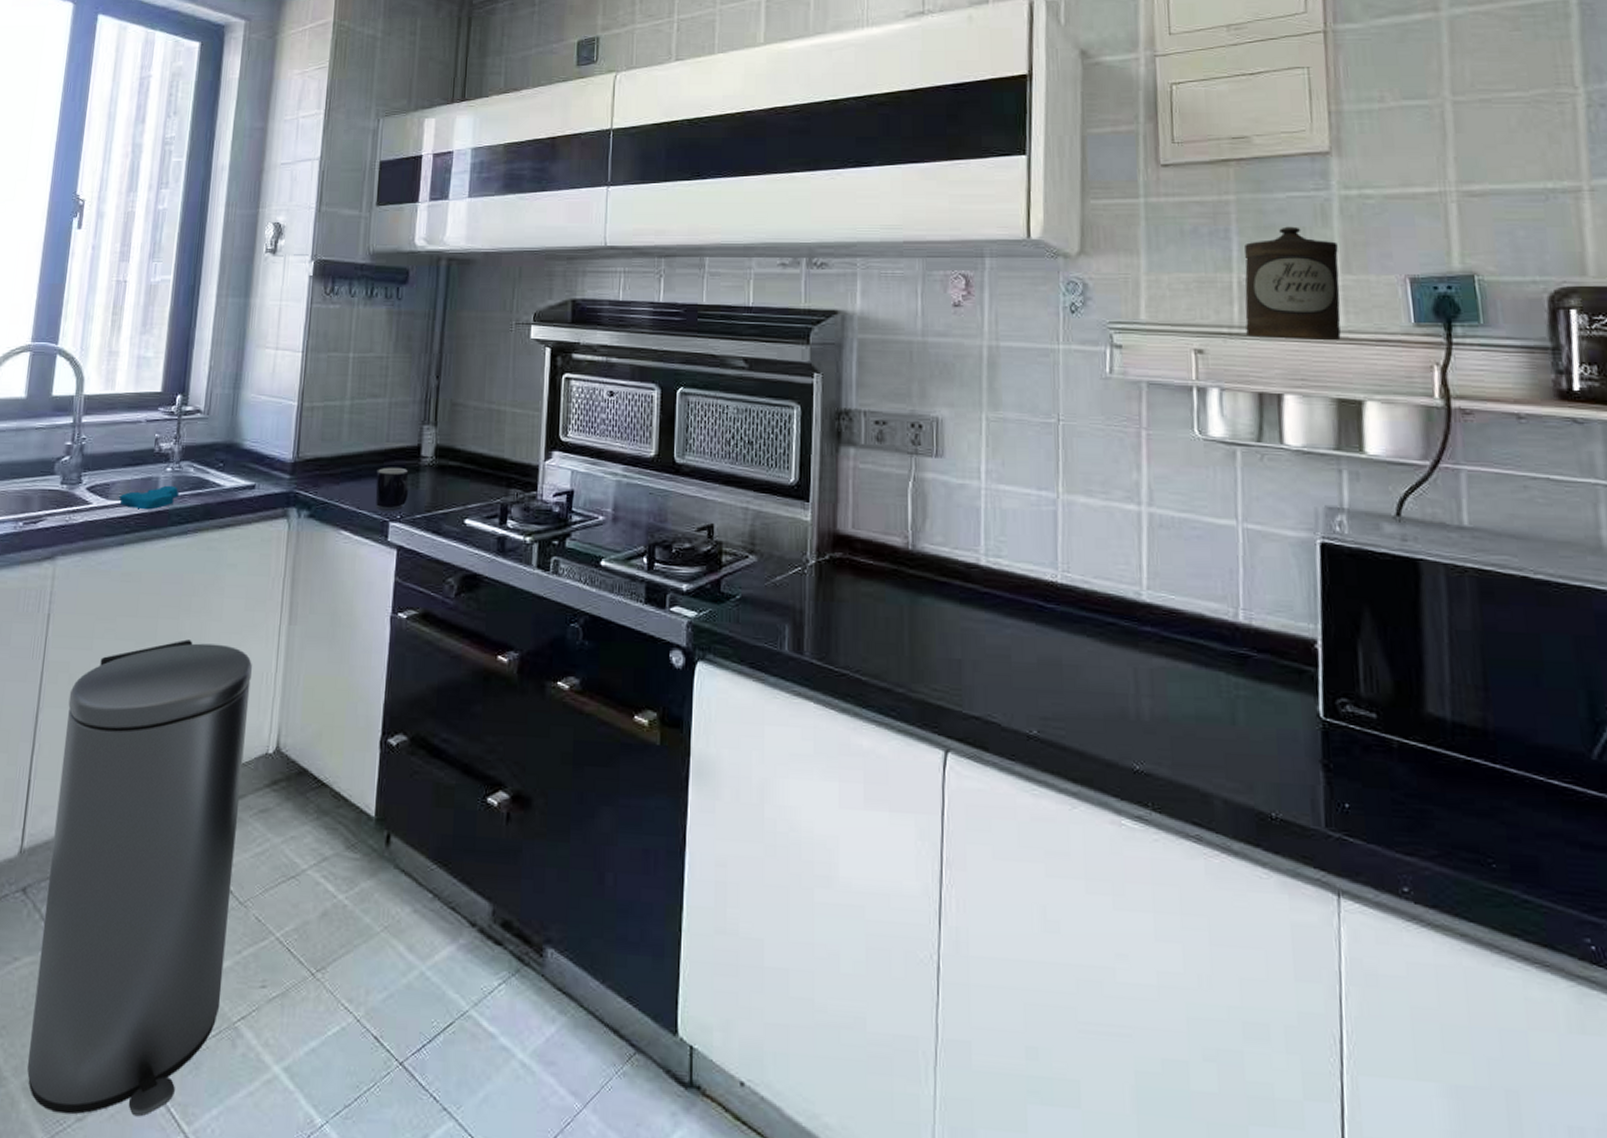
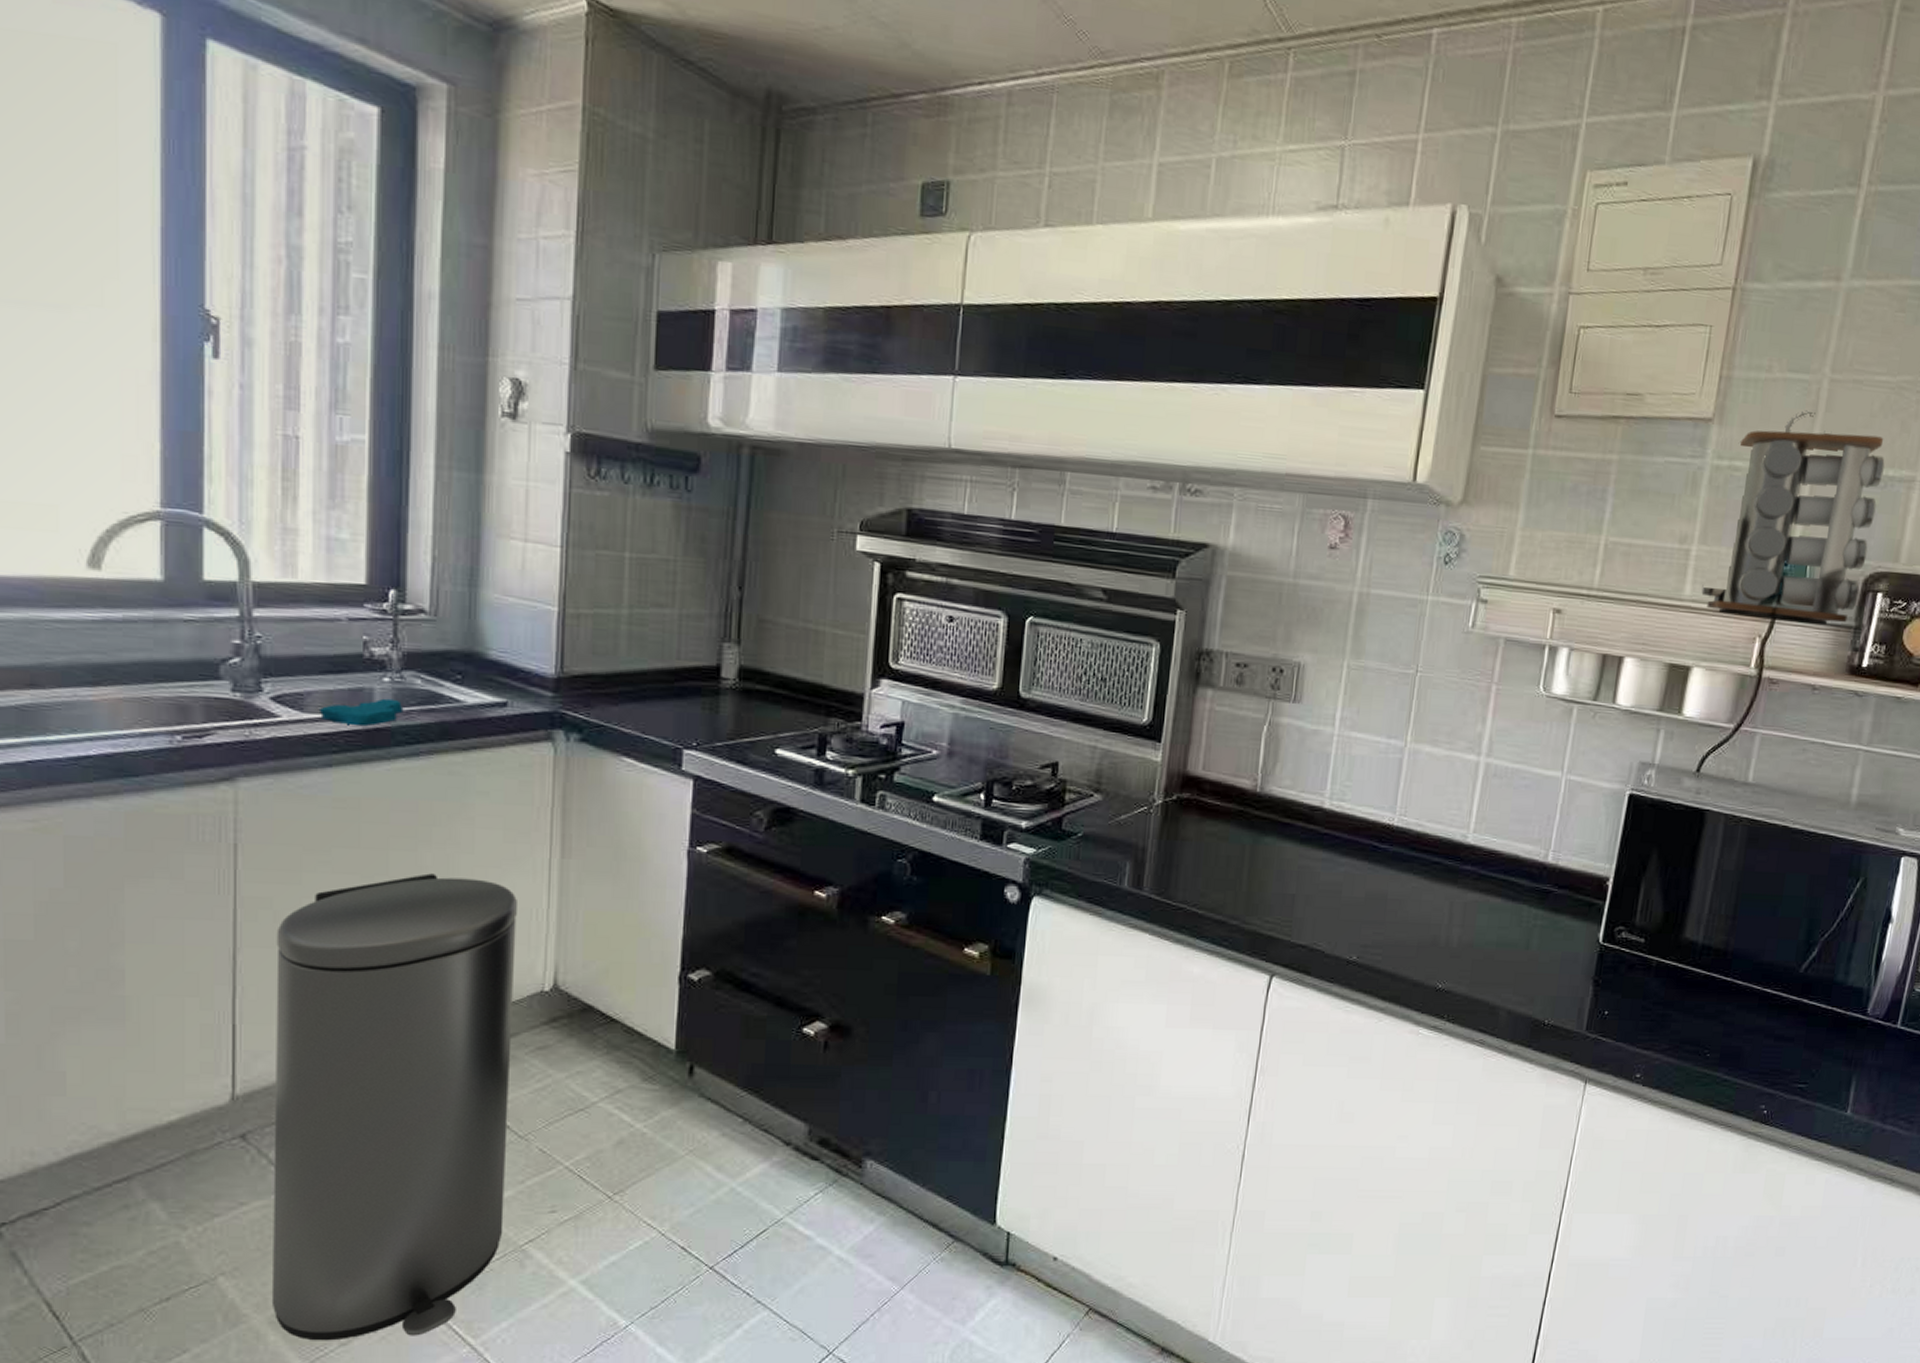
mug: present [375,467,409,510] -> none [664,688,707,737]
canister: present [1245,226,1341,340] -> none [1603,492,1700,608]
spice rack: none [1356,134,1548,349] -> present [1701,410,1885,626]

